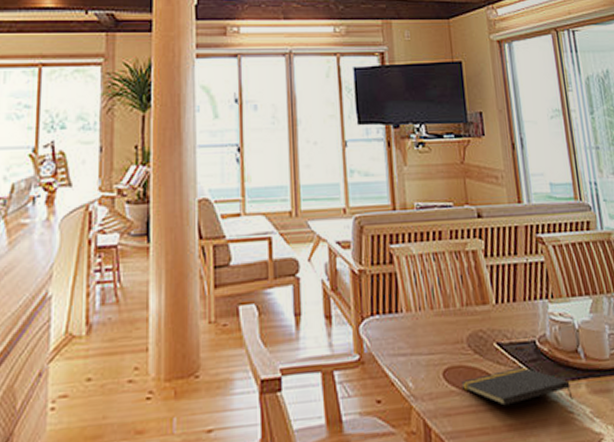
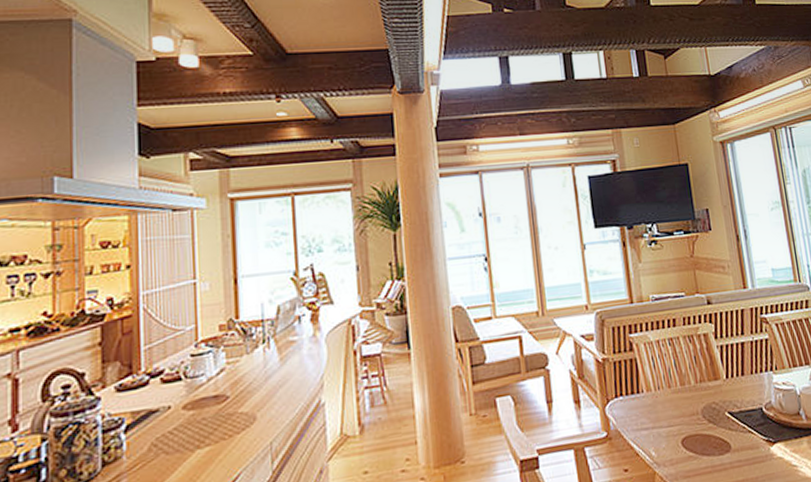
notepad: present [461,366,573,406] -> none [698,430,796,465]

